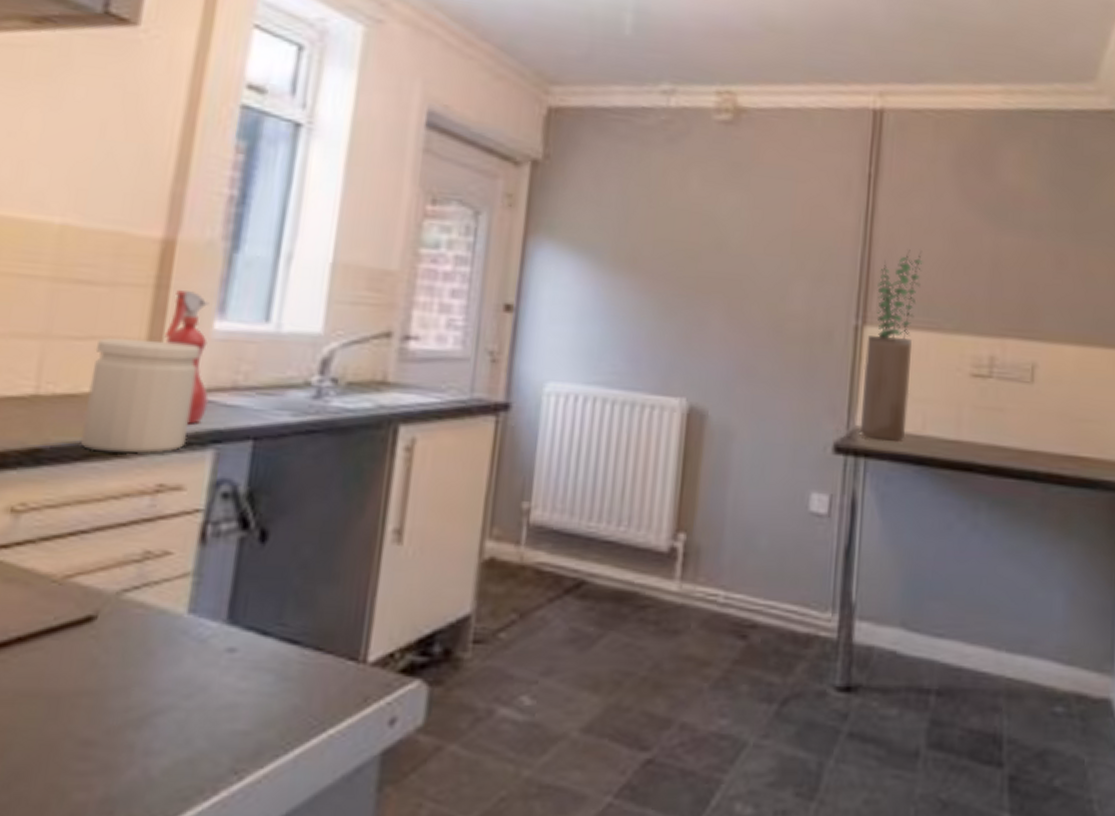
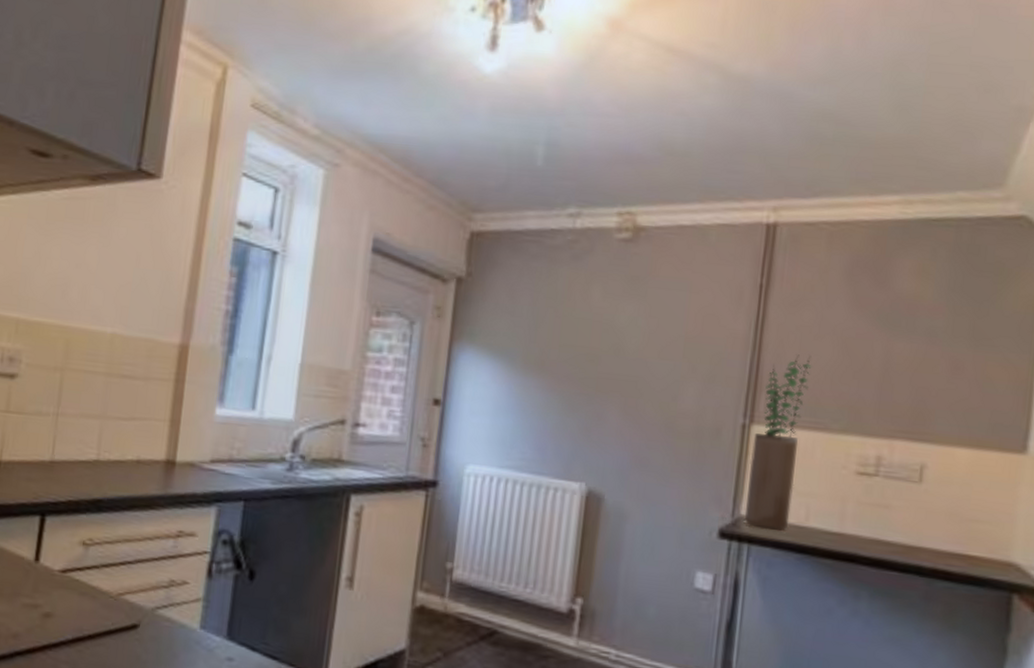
jar: present [79,338,201,455] -> none [126,419,207,508]
spray bottle: present [164,289,209,424] -> none [181,383,213,487]

